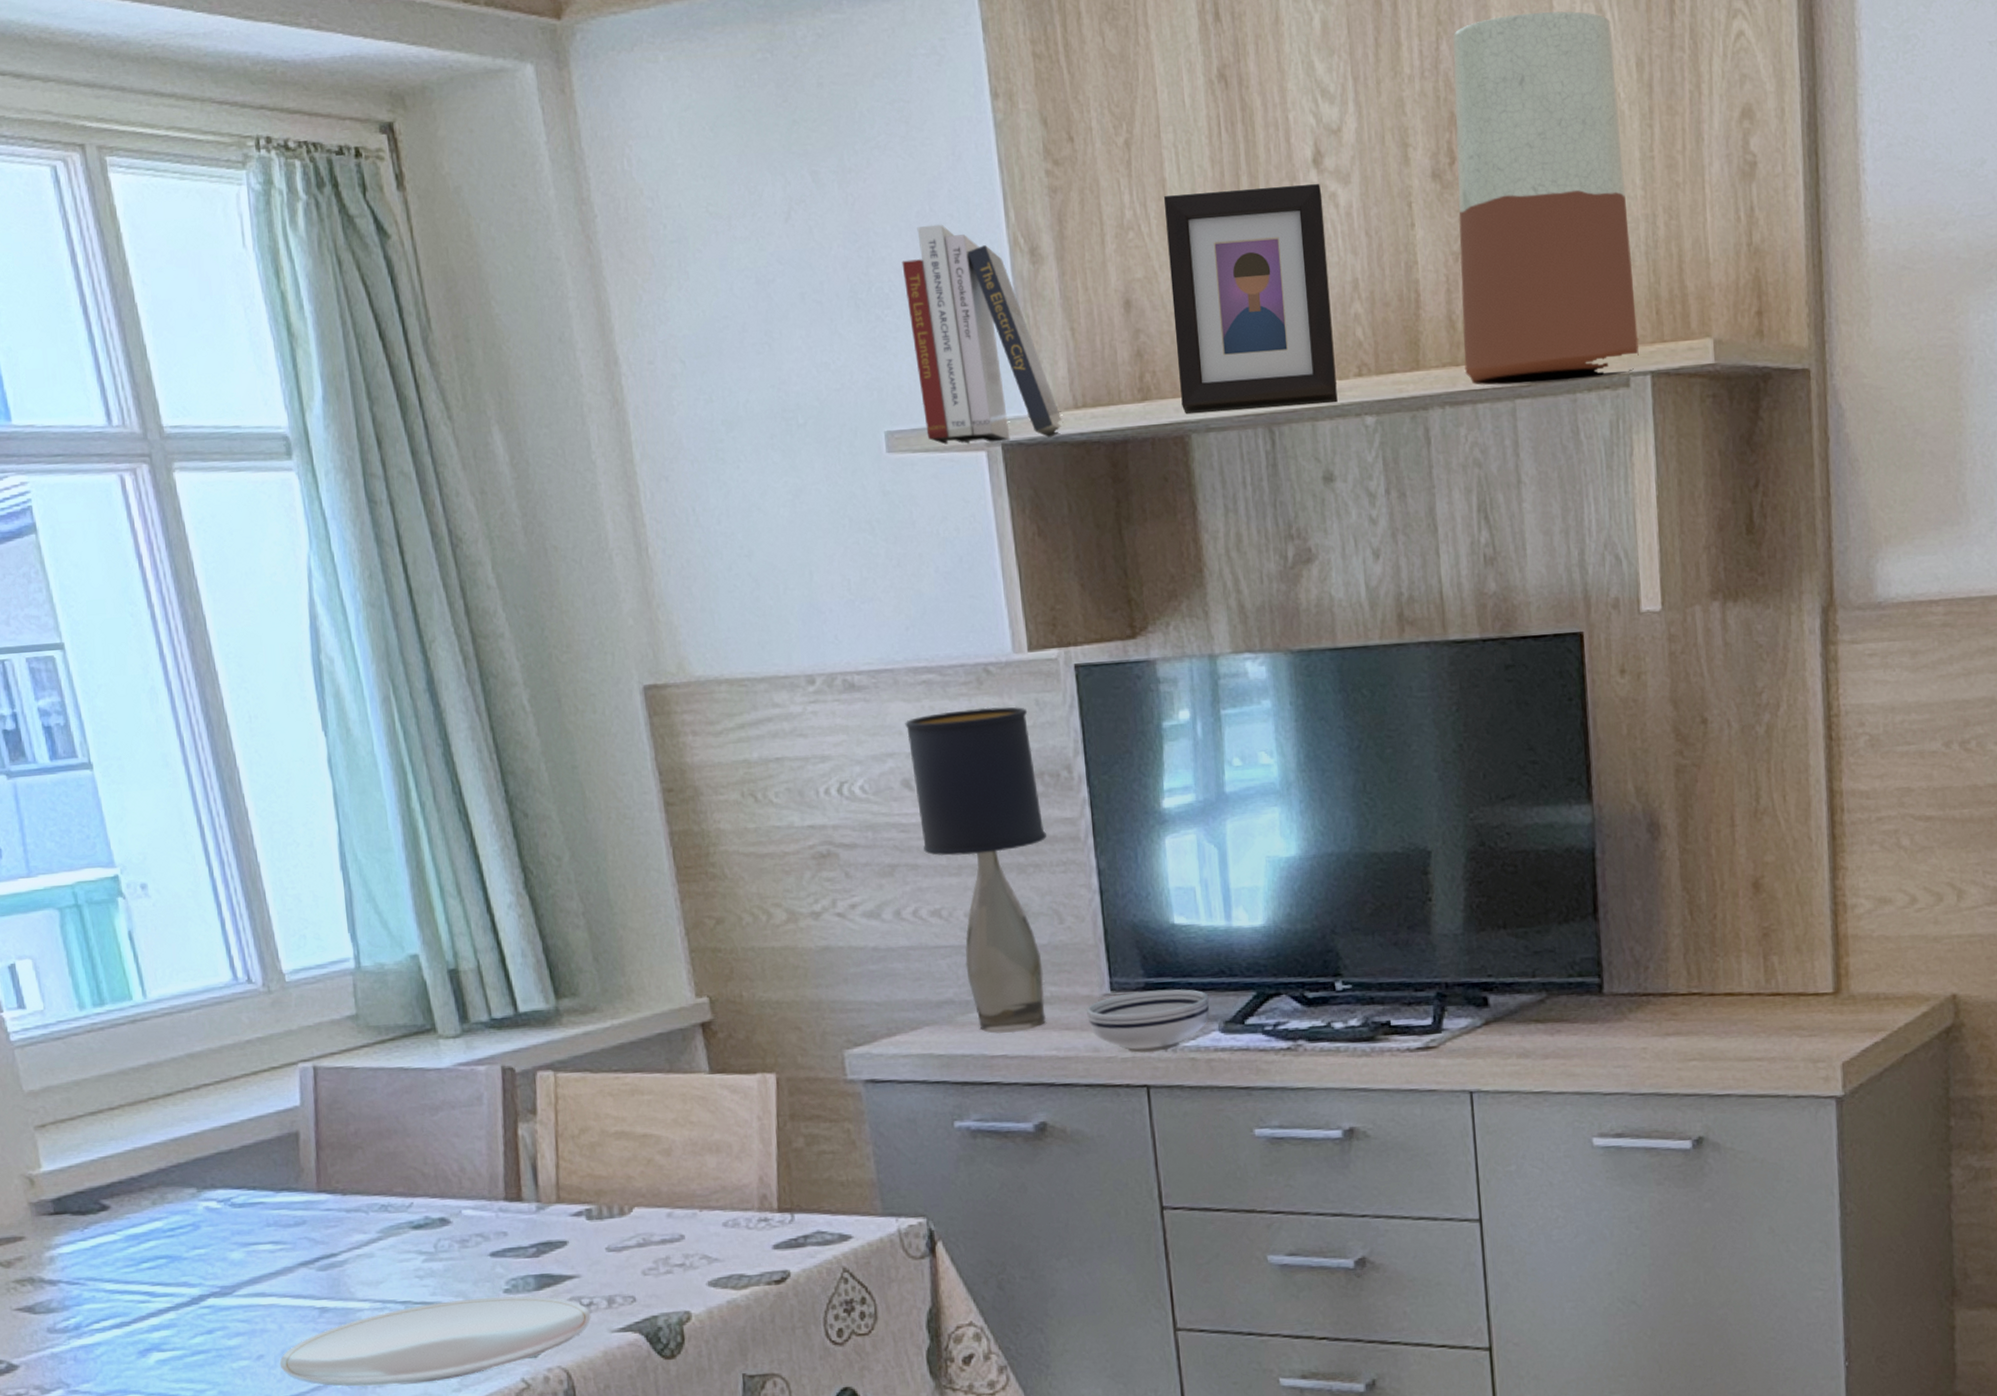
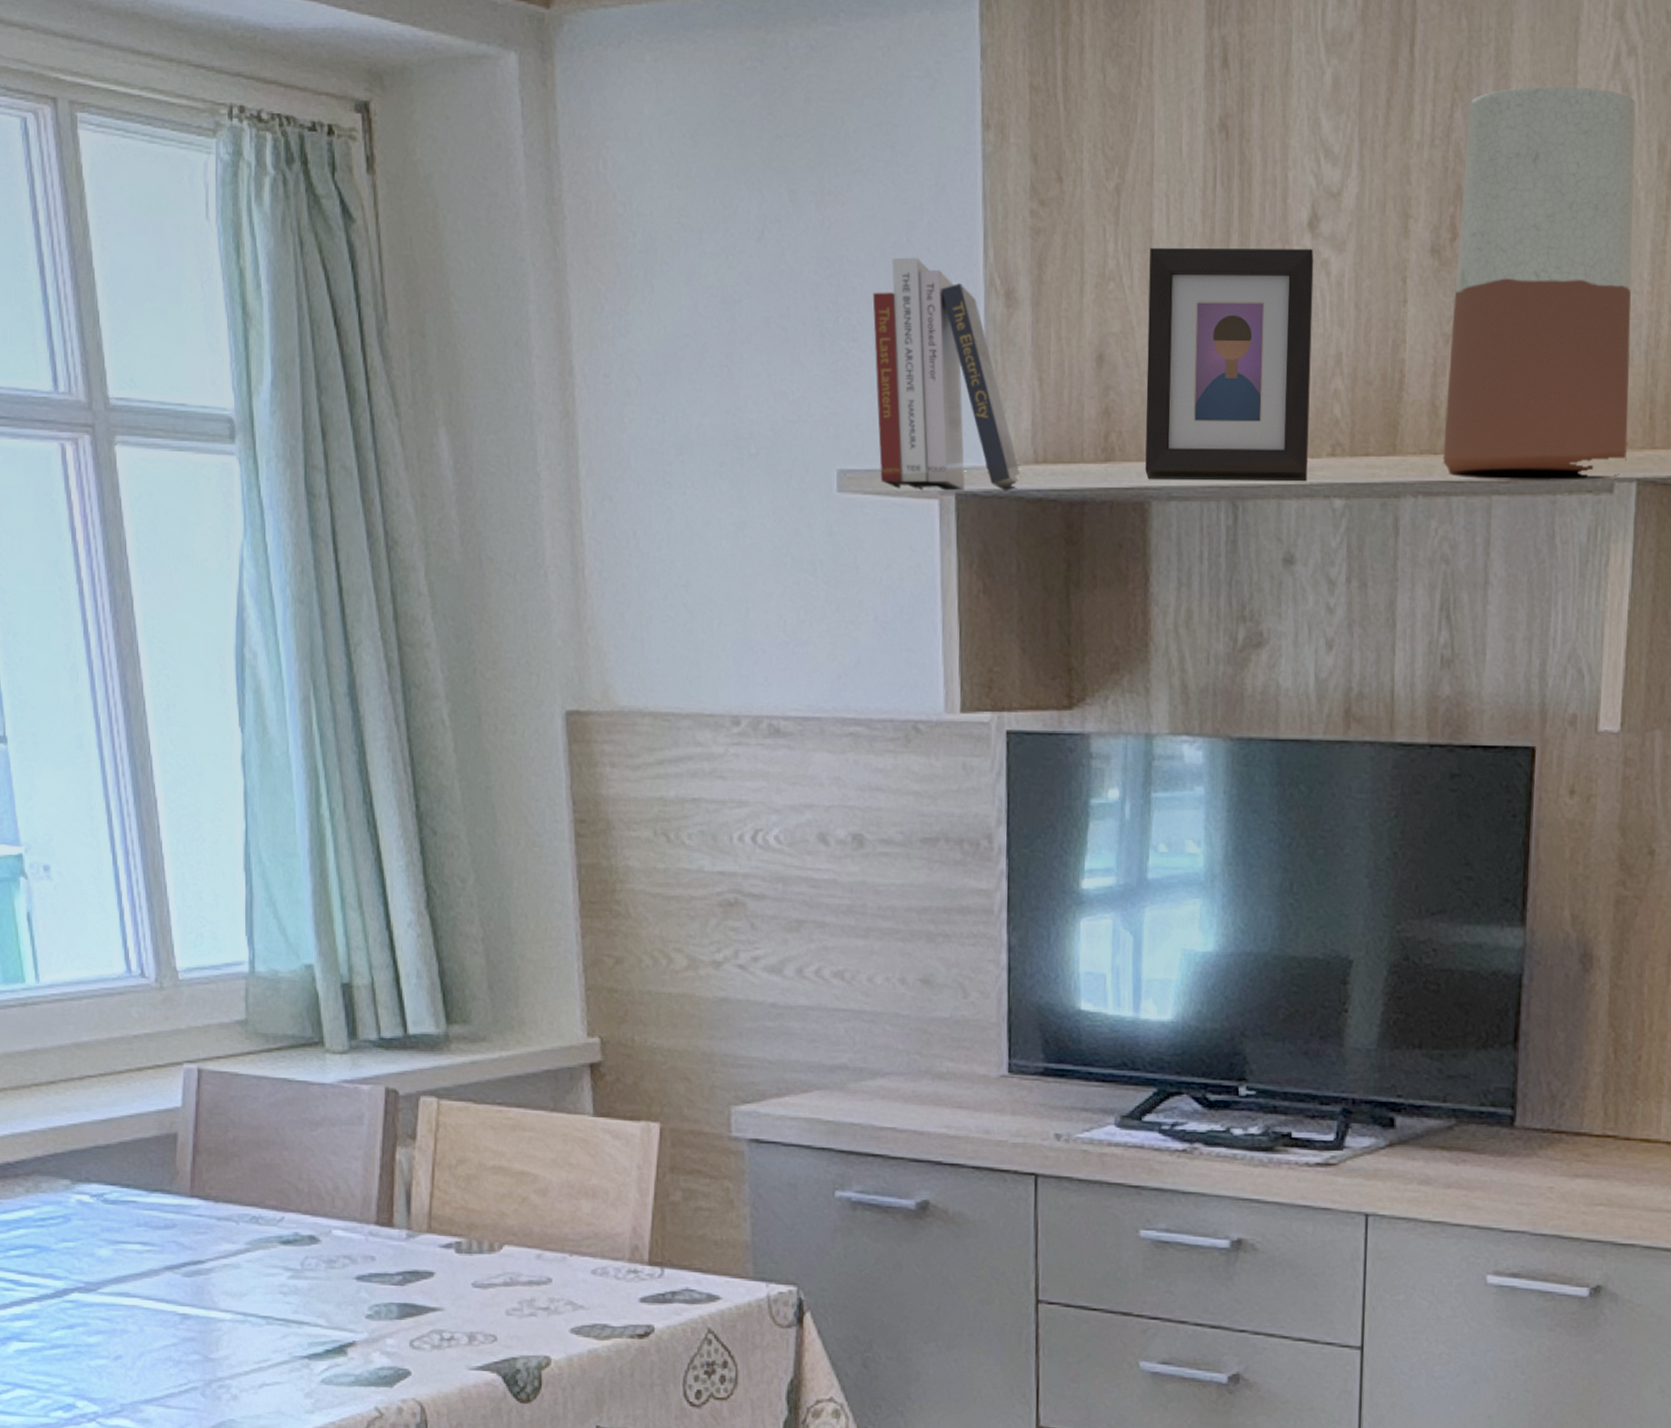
plate: present [279,1296,591,1387] -> none [136,1320,451,1401]
table lamp: present [905,706,1047,1034] -> none [827,766,961,1106]
bowl: present [1086,989,1210,1053] -> none [981,1076,1108,1140]

